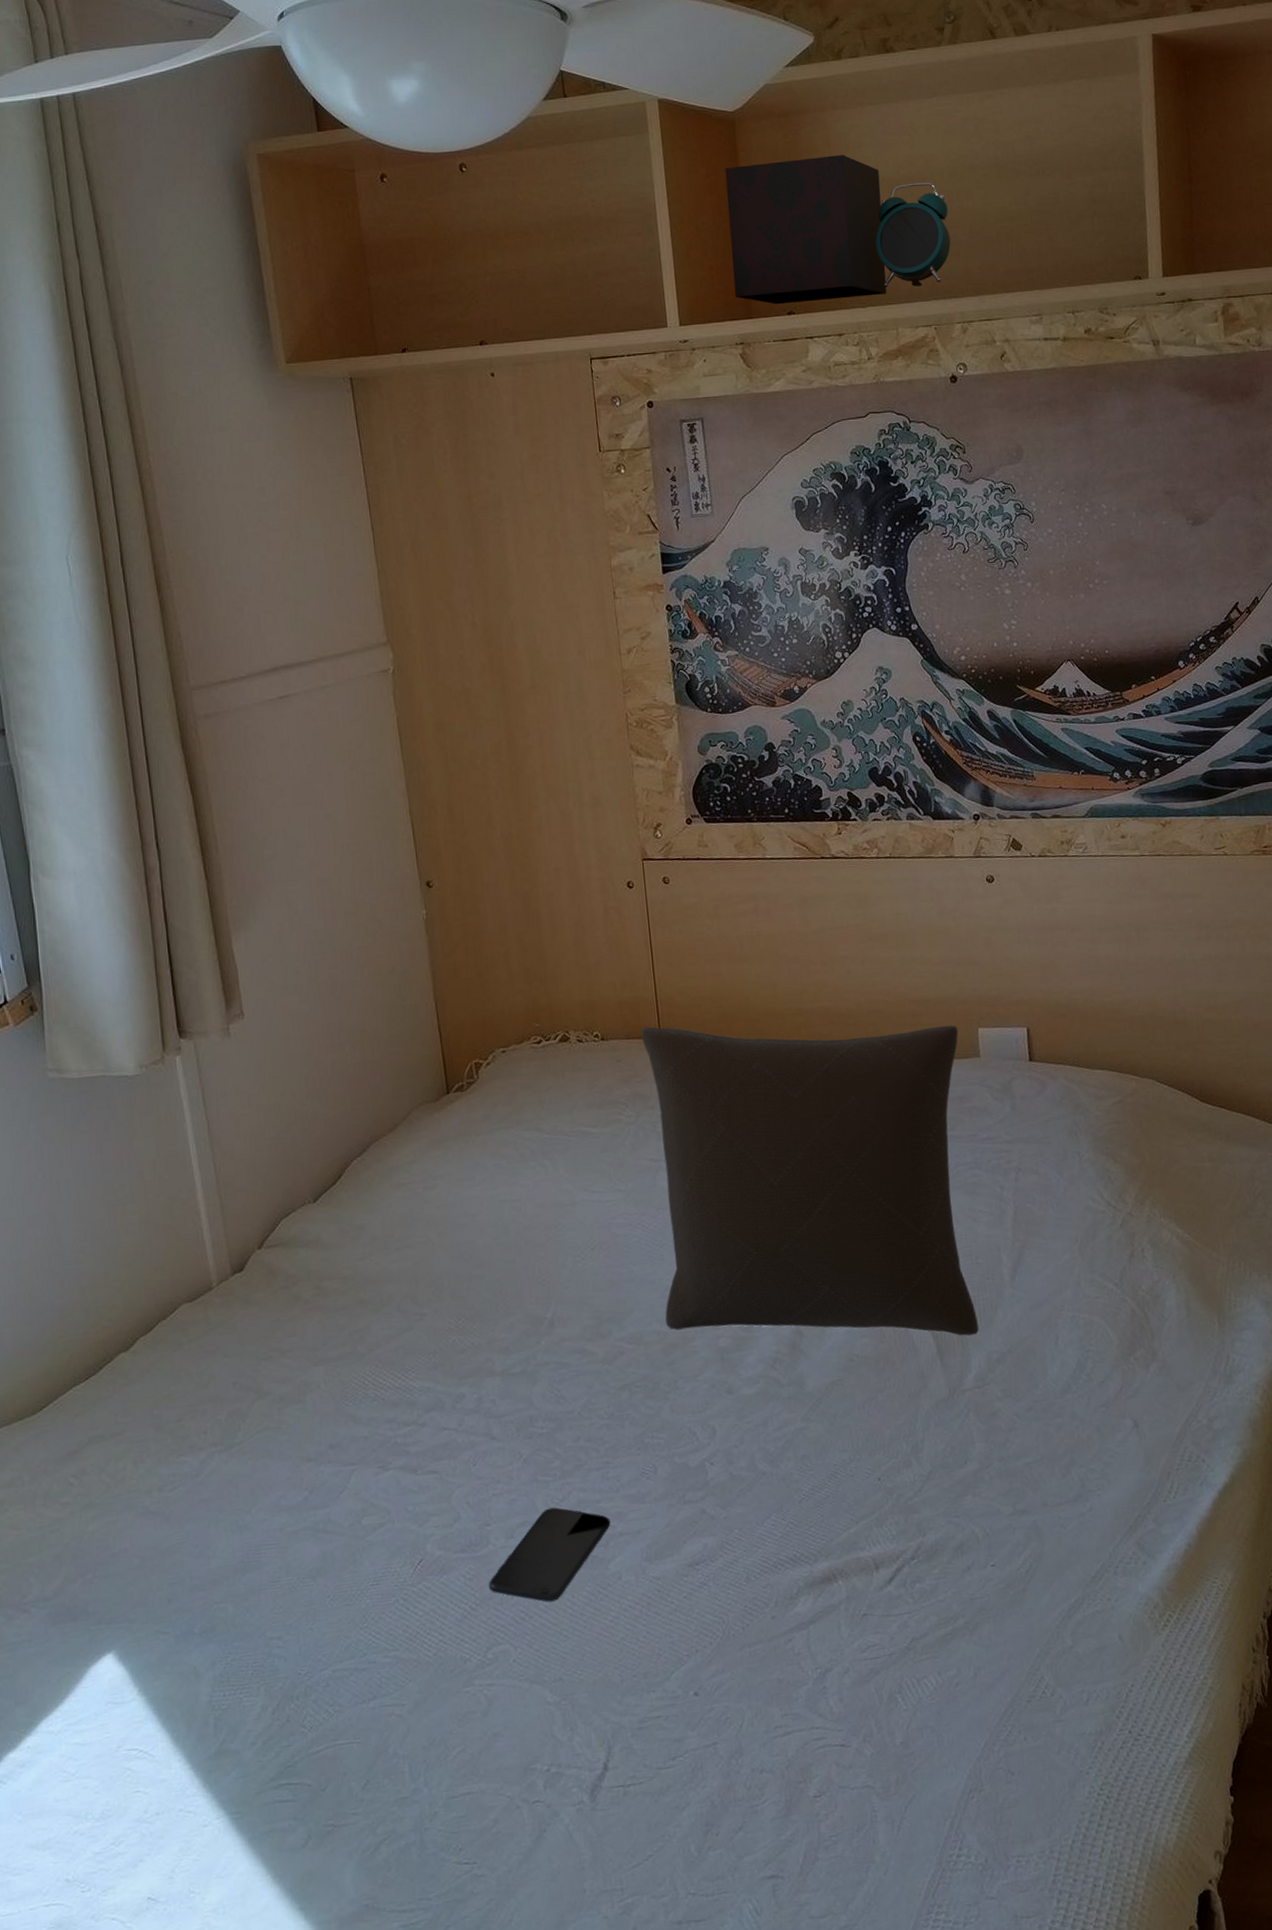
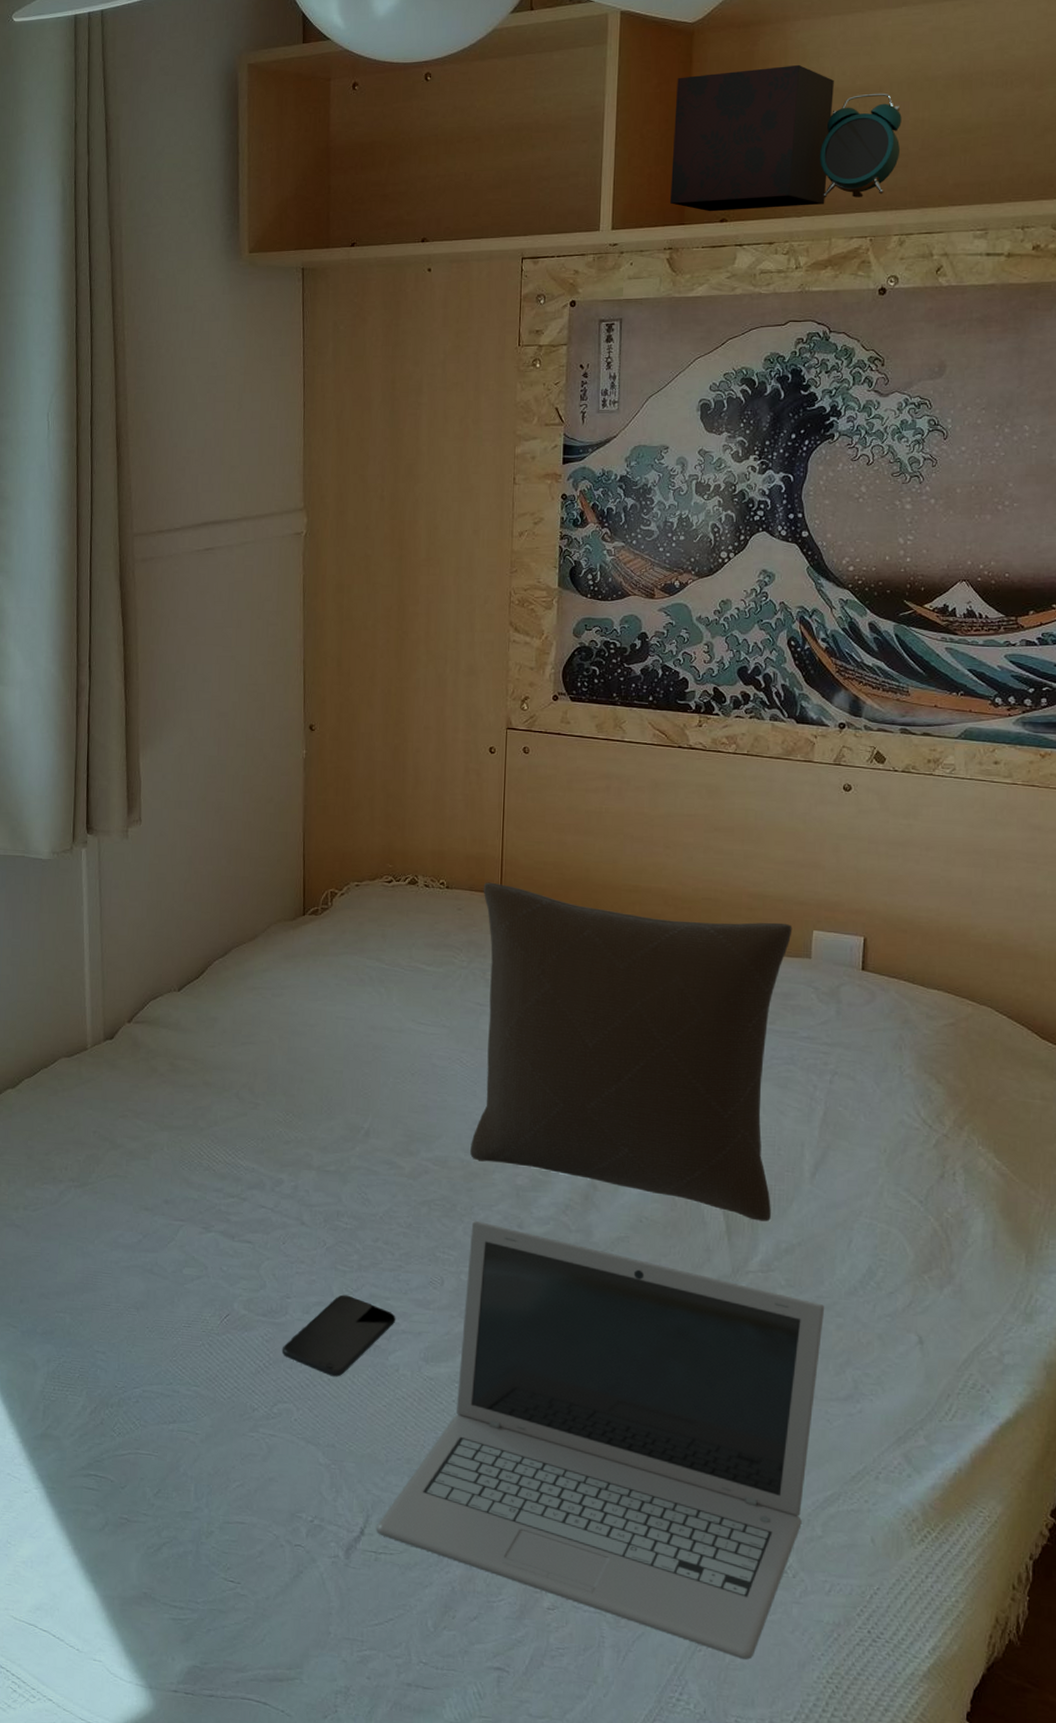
laptop: none [619,1394,1052,1795] -> present [375,1220,825,1660]

